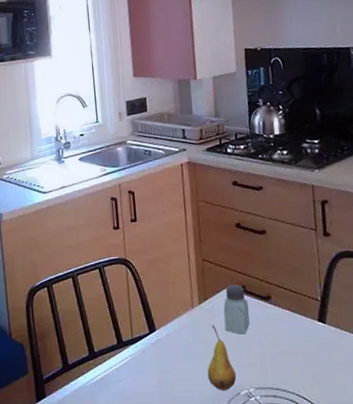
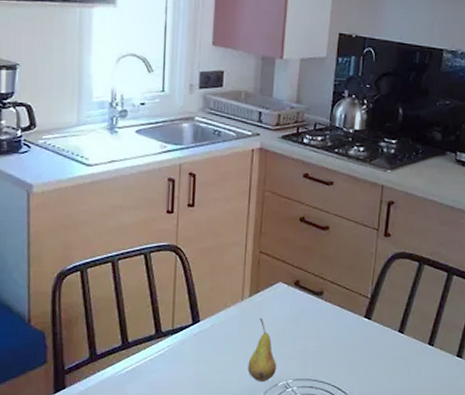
saltshaker: present [223,284,250,335] -> none [273,278,301,328]

